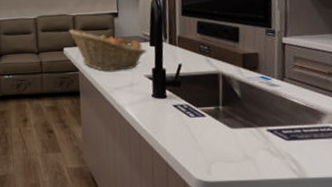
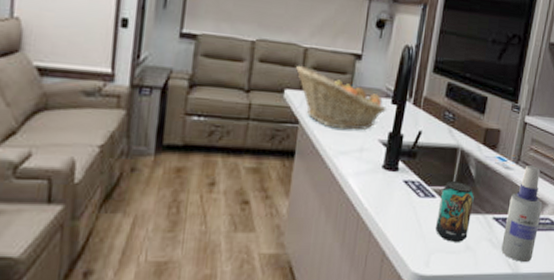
beverage can: none [210,101,244,153] -> present [435,180,474,242]
spray bottle: none [281,80,320,168] -> present [501,165,543,262]

